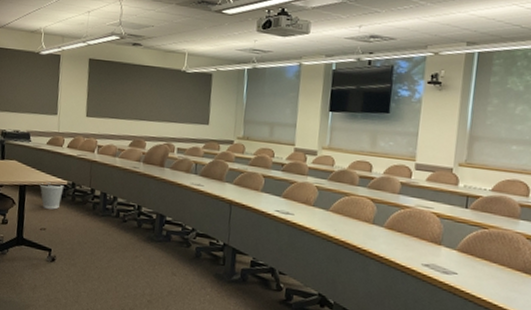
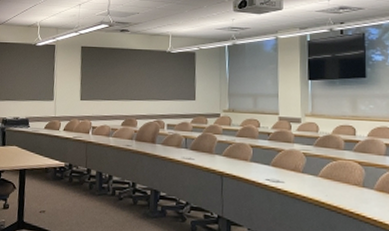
wastebasket: present [39,182,64,210] -> none [38,165,62,192]

